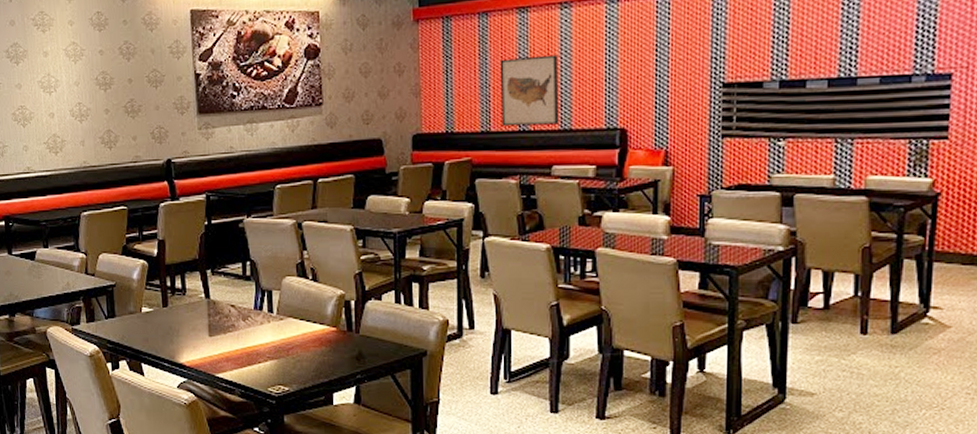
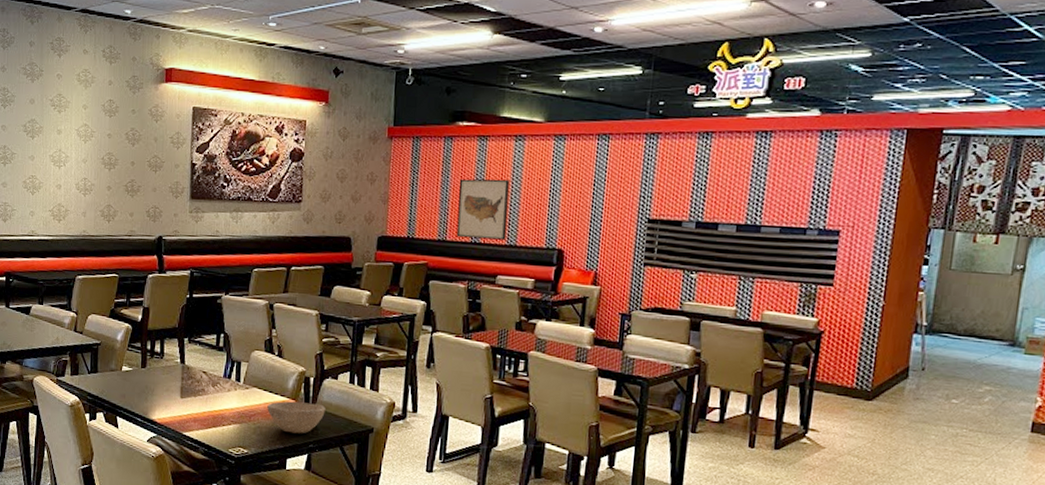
bowl: none [306,329,371,365] -> present [267,401,326,434]

